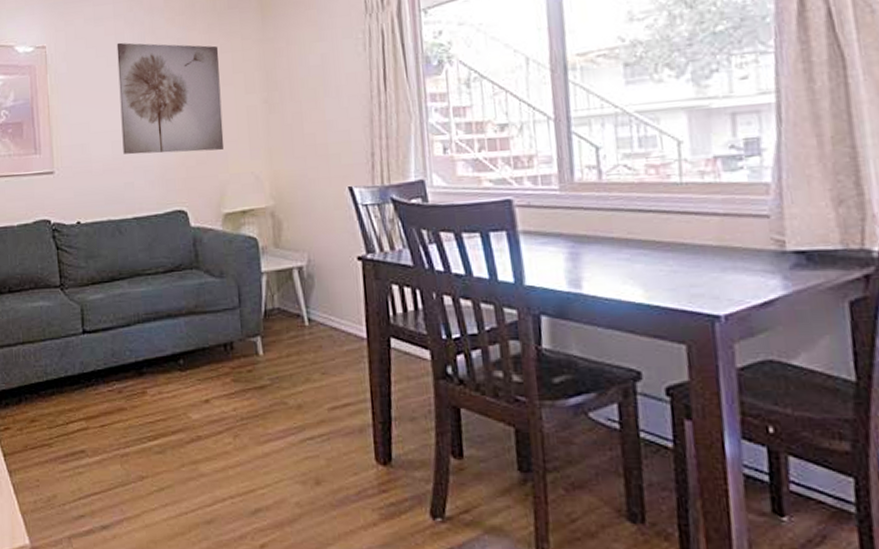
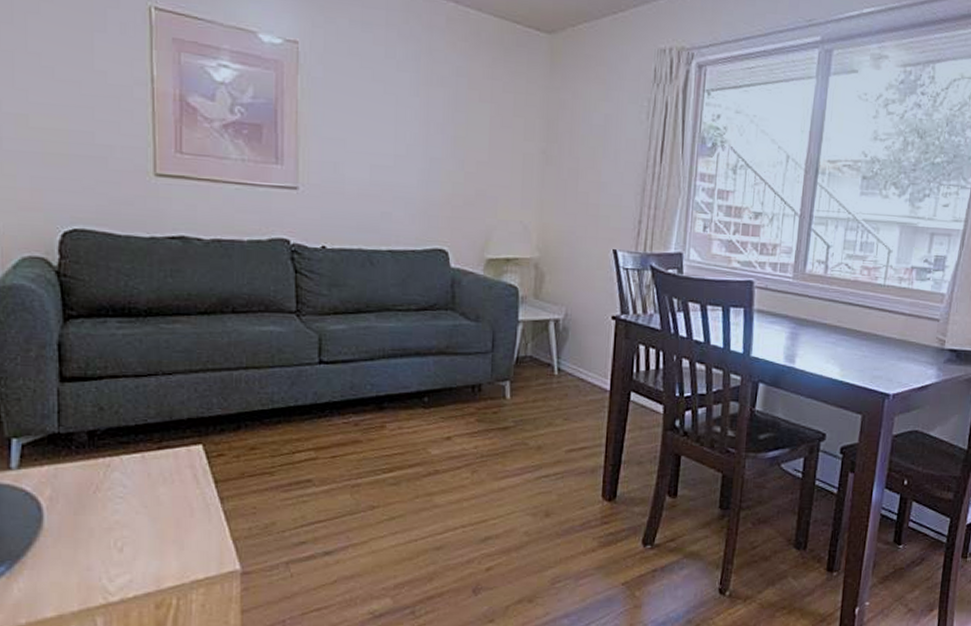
wall art: present [116,42,225,155] -> none [383,56,501,193]

